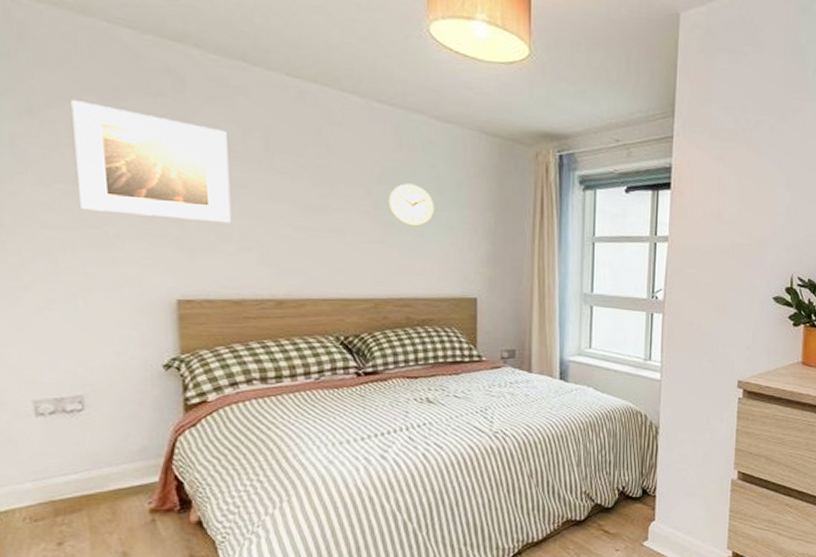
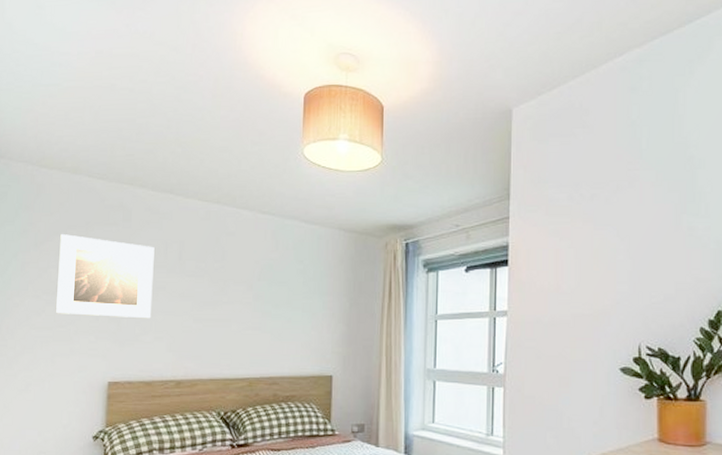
wall clock: present [388,183,435,227] -> none [265,277,301,314]

